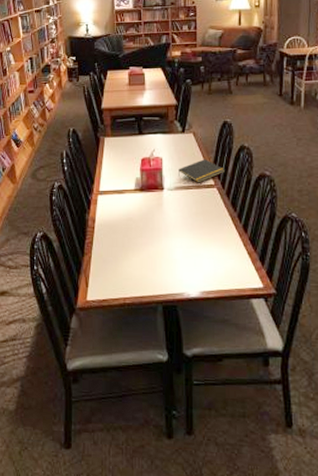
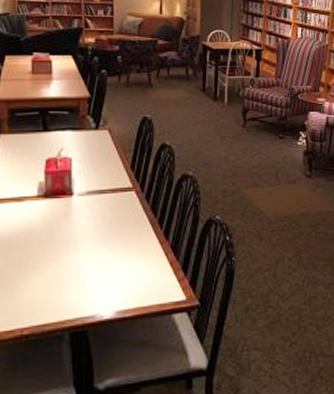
notepad: present [179,159,224,183] -> none [91,159,144,186]

